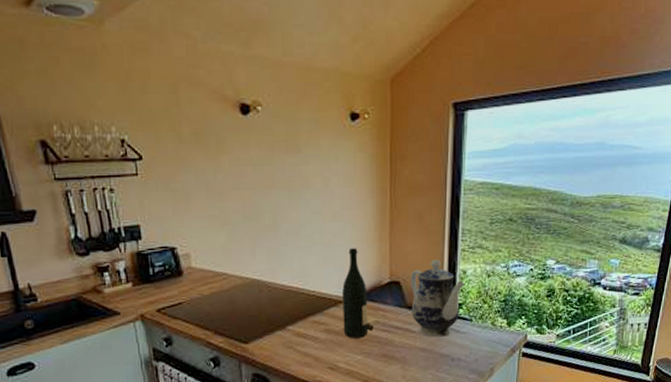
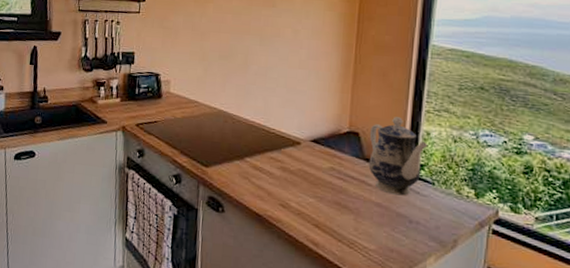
wine bottle: present [342,248,374,339] -> none [298,95,329,181]

